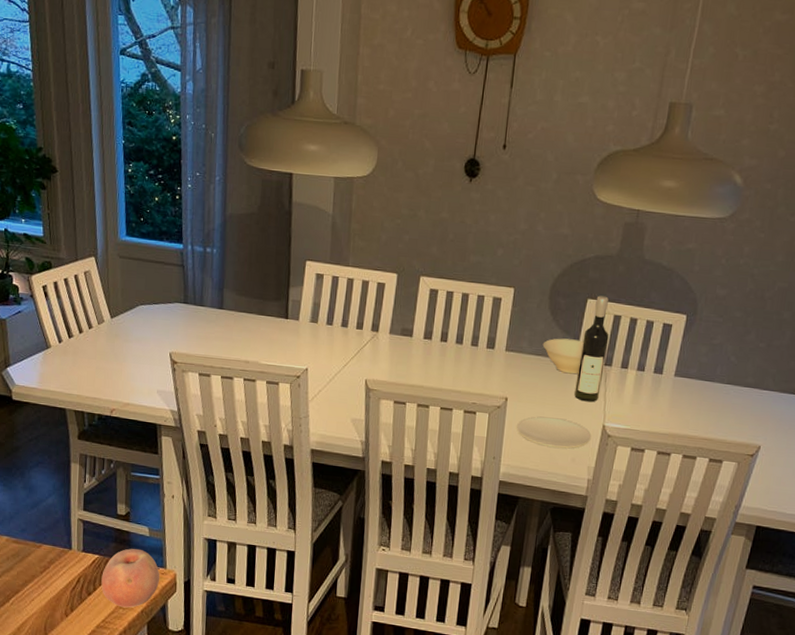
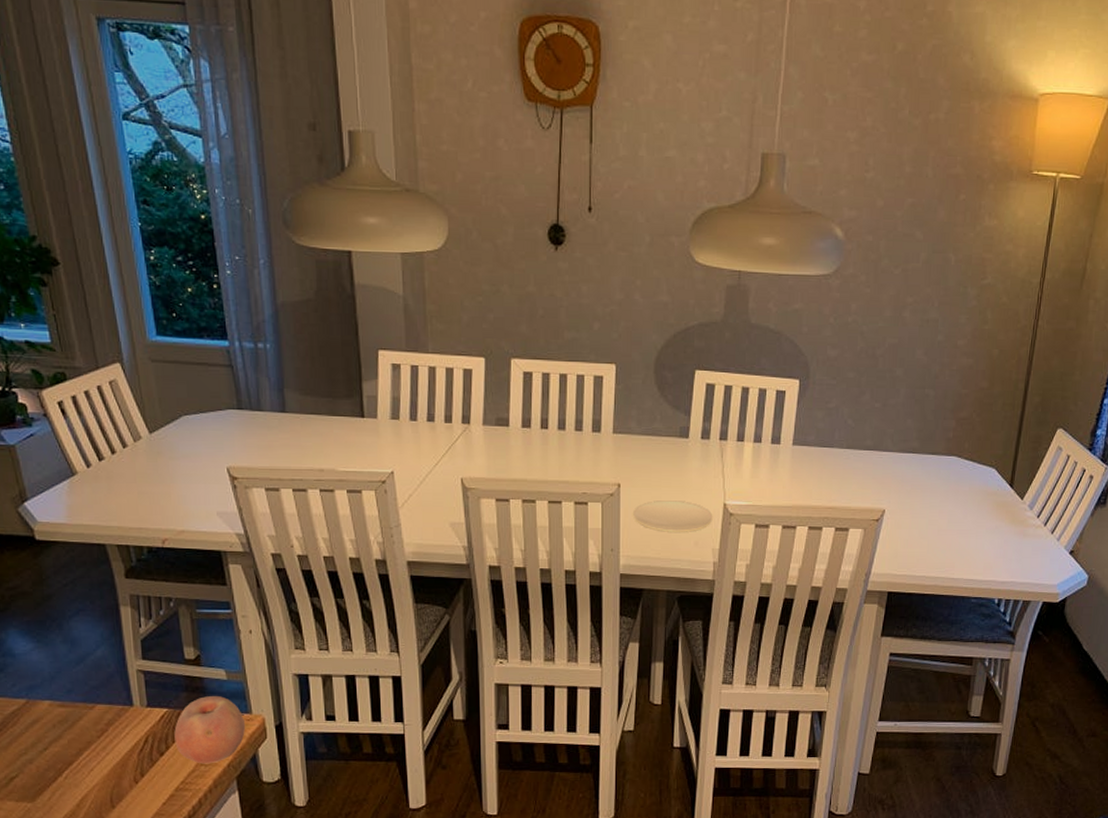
bowl: present [542,338,584,375] -> none [652,415,696,452]
bottle: present [574,295,609,402] -> none [691,366,721,481]

